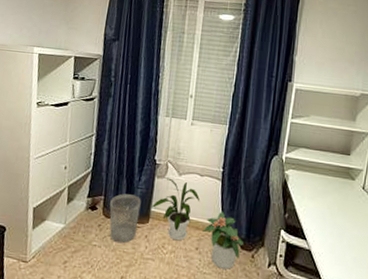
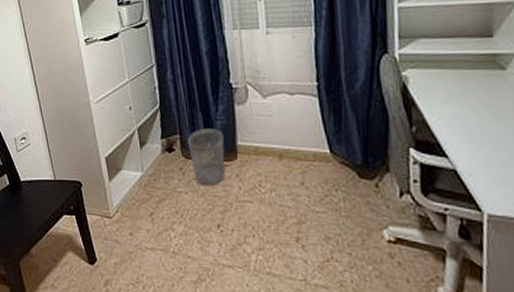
house plant: present [151,177,200,241] -> none [236,103,296,176]
potted plant: present [202,211,243,269] -> none [305,134,361,205]

